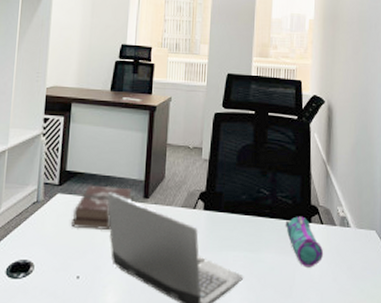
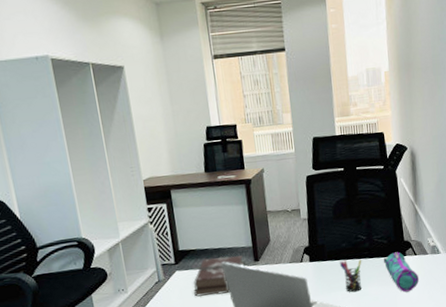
pen holder: none [235,215,262,256] -> present [339,259,362,293]

